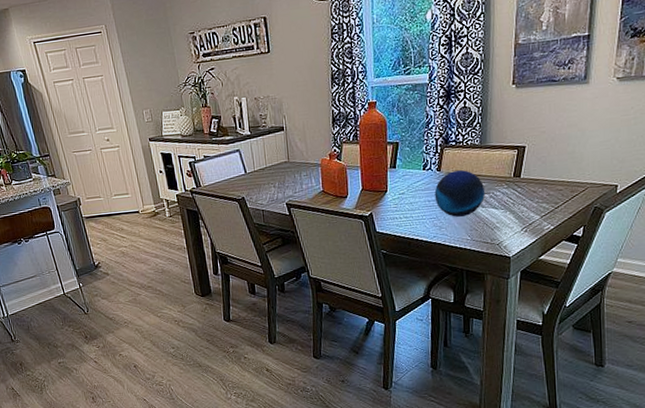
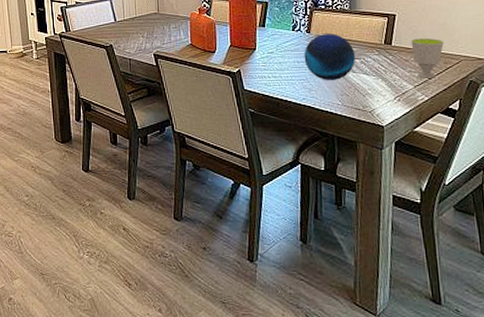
cup: none [539,167,571,208] -> present [411,37,444,78]

